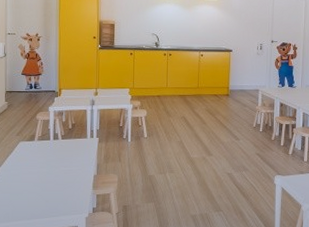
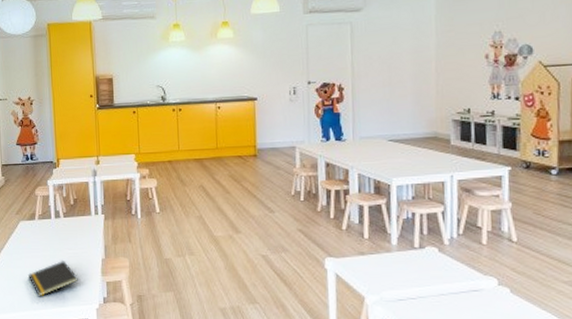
notepad: none [23,176,71,208] -> present [27,260,78,297]

